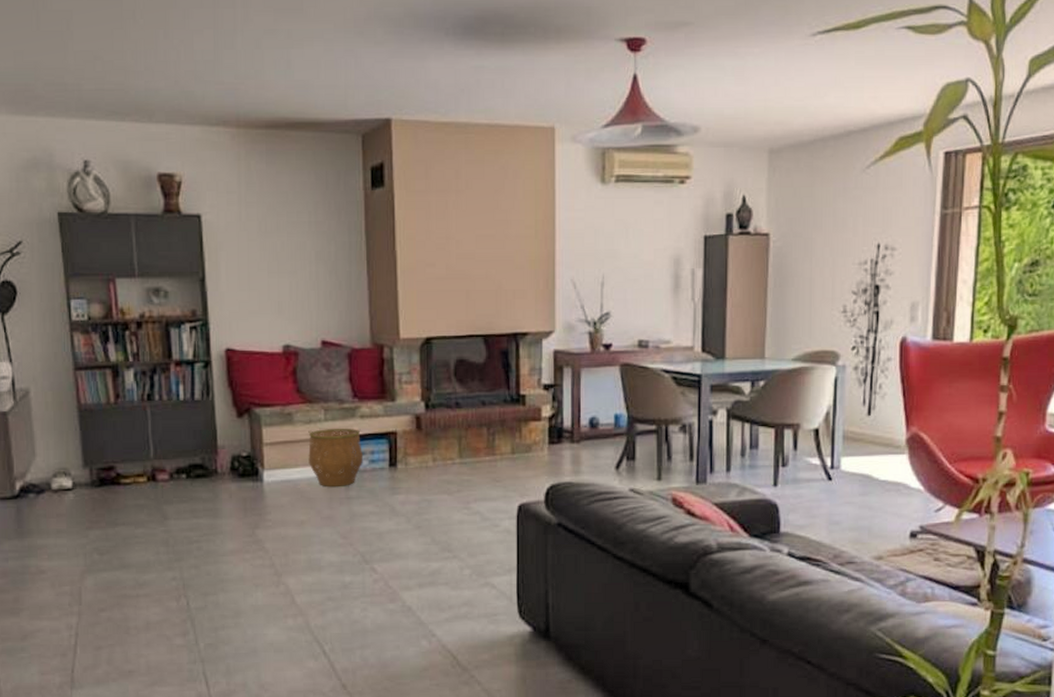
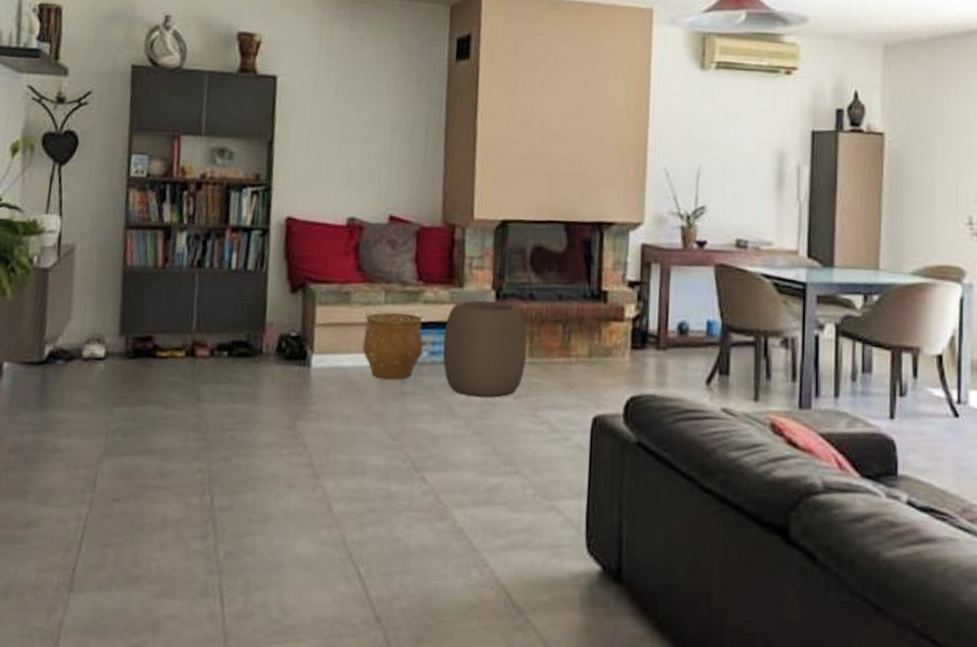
pouf: none [381,411,457,496] -> present [442,300,527,397]

